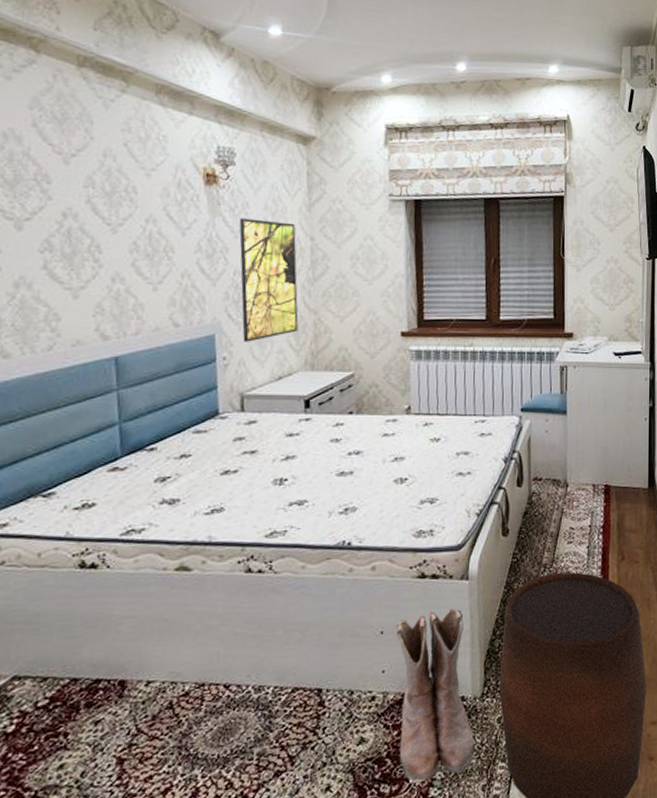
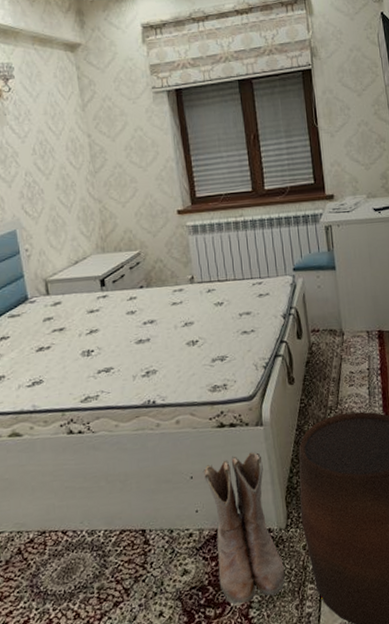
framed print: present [239,218,298,342] -> none [23,123,87,234]

